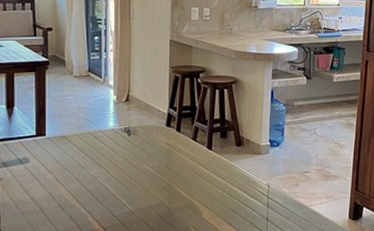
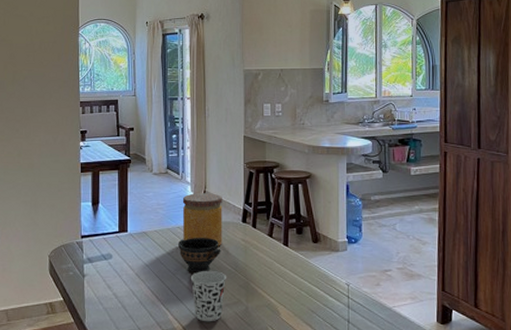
bowl: none [100,140,144,177] -> present [178,237,221,274]
jar: none [104,97,147,150] -> present [182,193,222,247]
cup: none [112,173,149,224] -> present [190,270,226,322]

